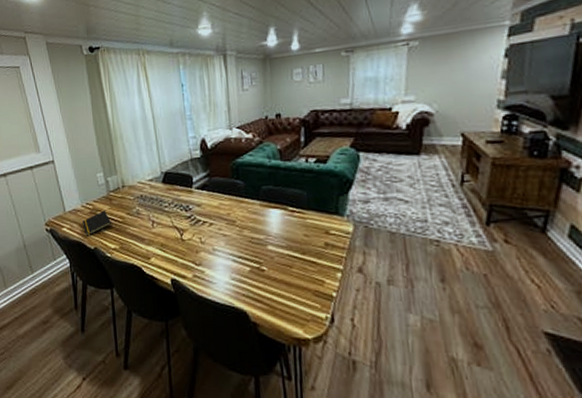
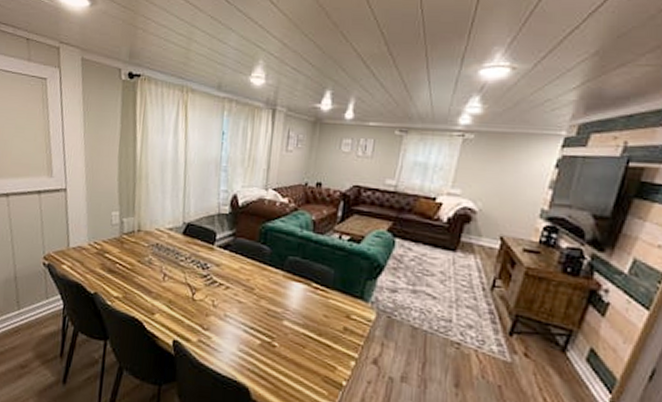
notepad: present [83,210,111,236] -> none [86,253,118,279]

